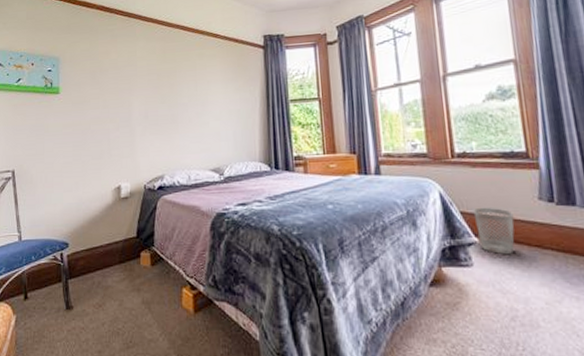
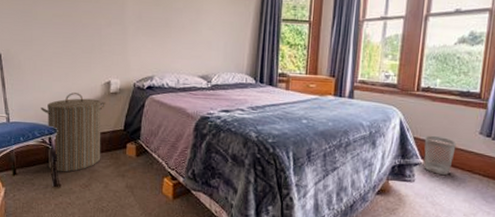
laundry hamper: none [52,202,117,292] -> present [40,93,105,173]

